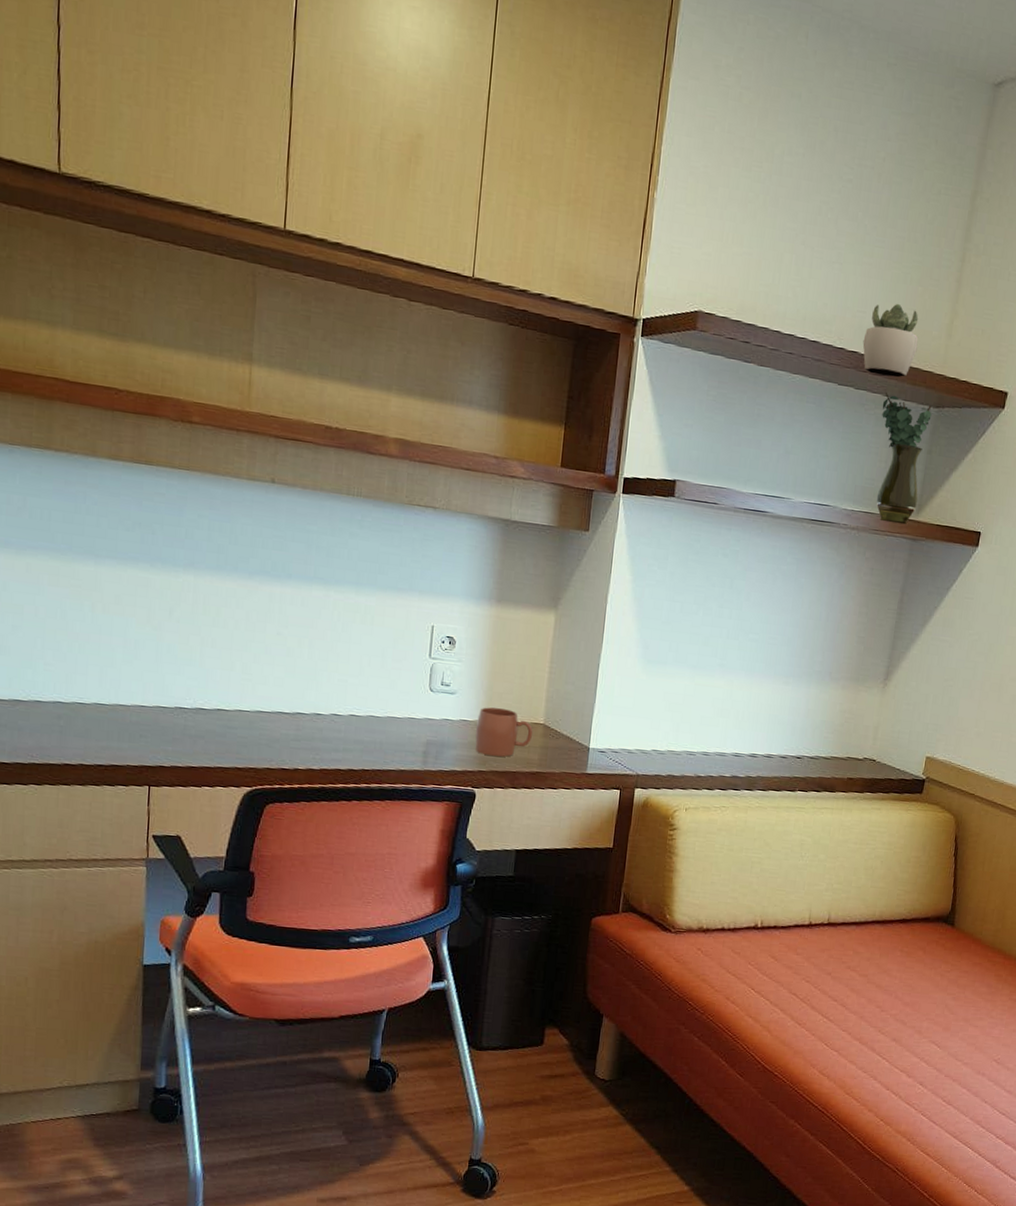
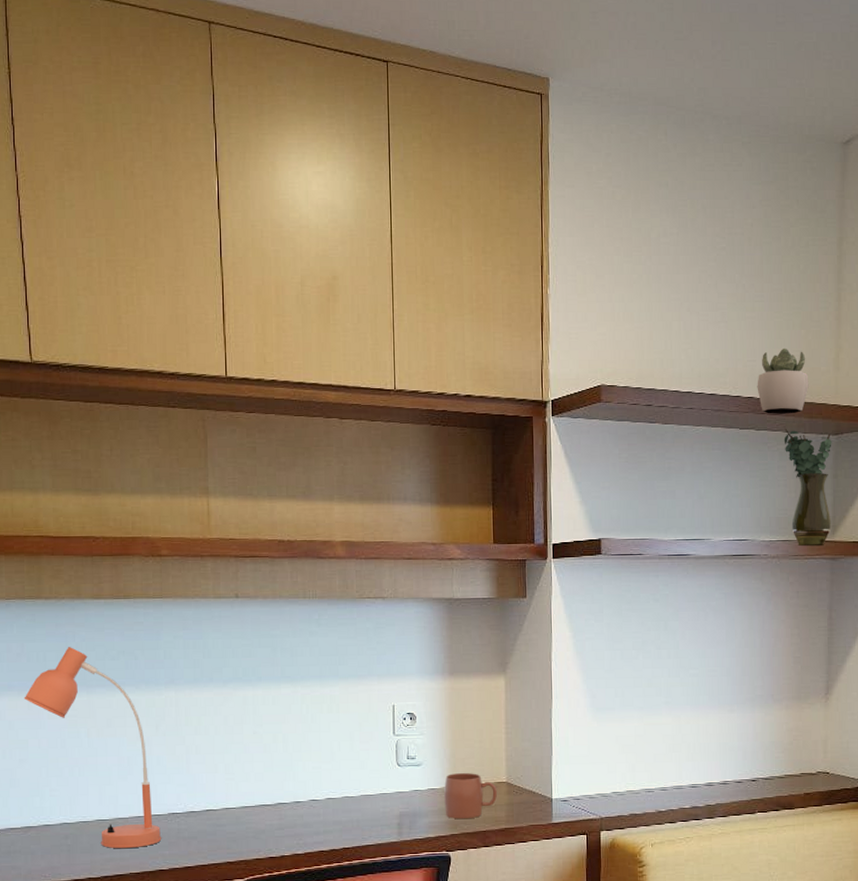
desk lamp: none [22,509,166,739] -> present [24,647,162,849]

